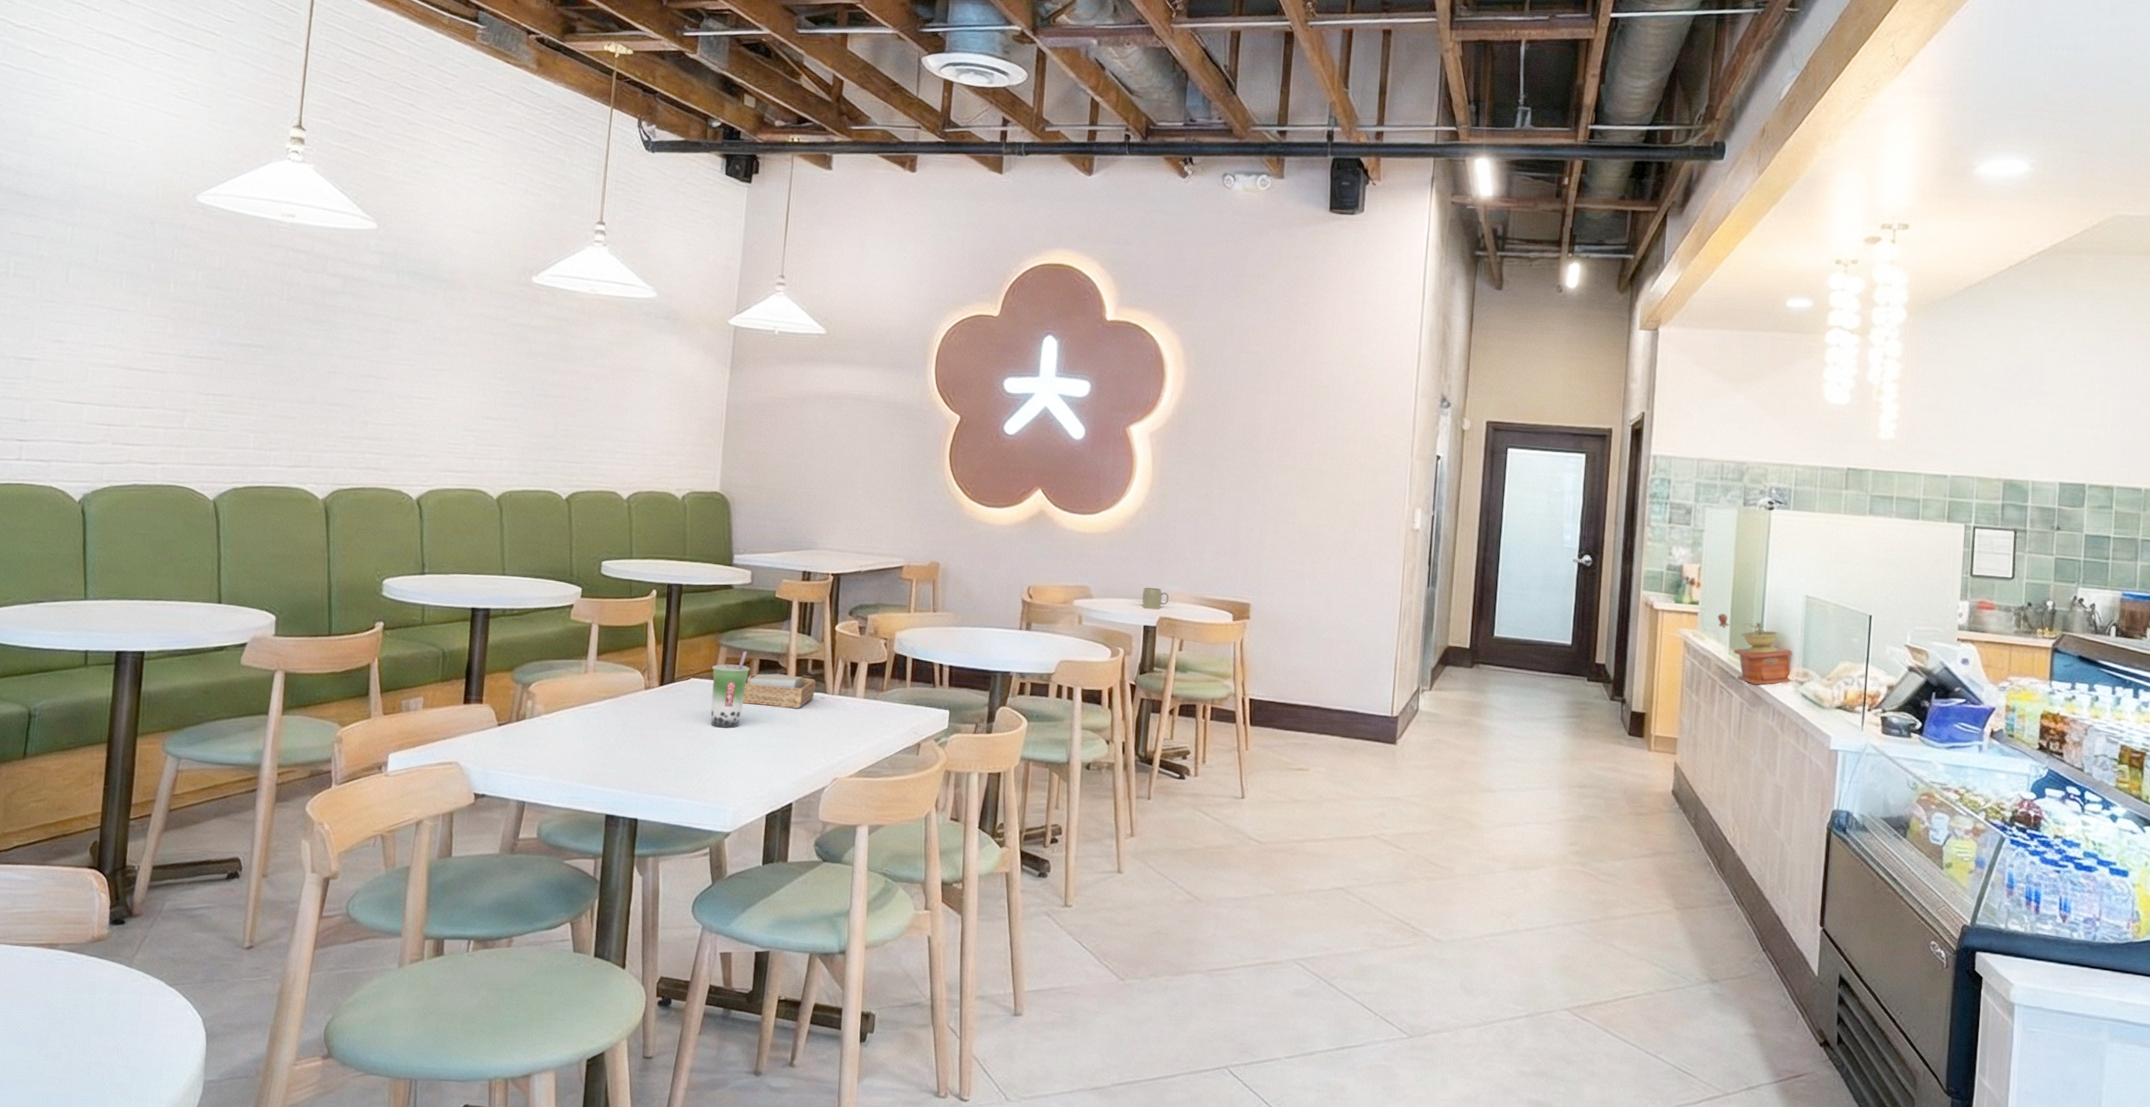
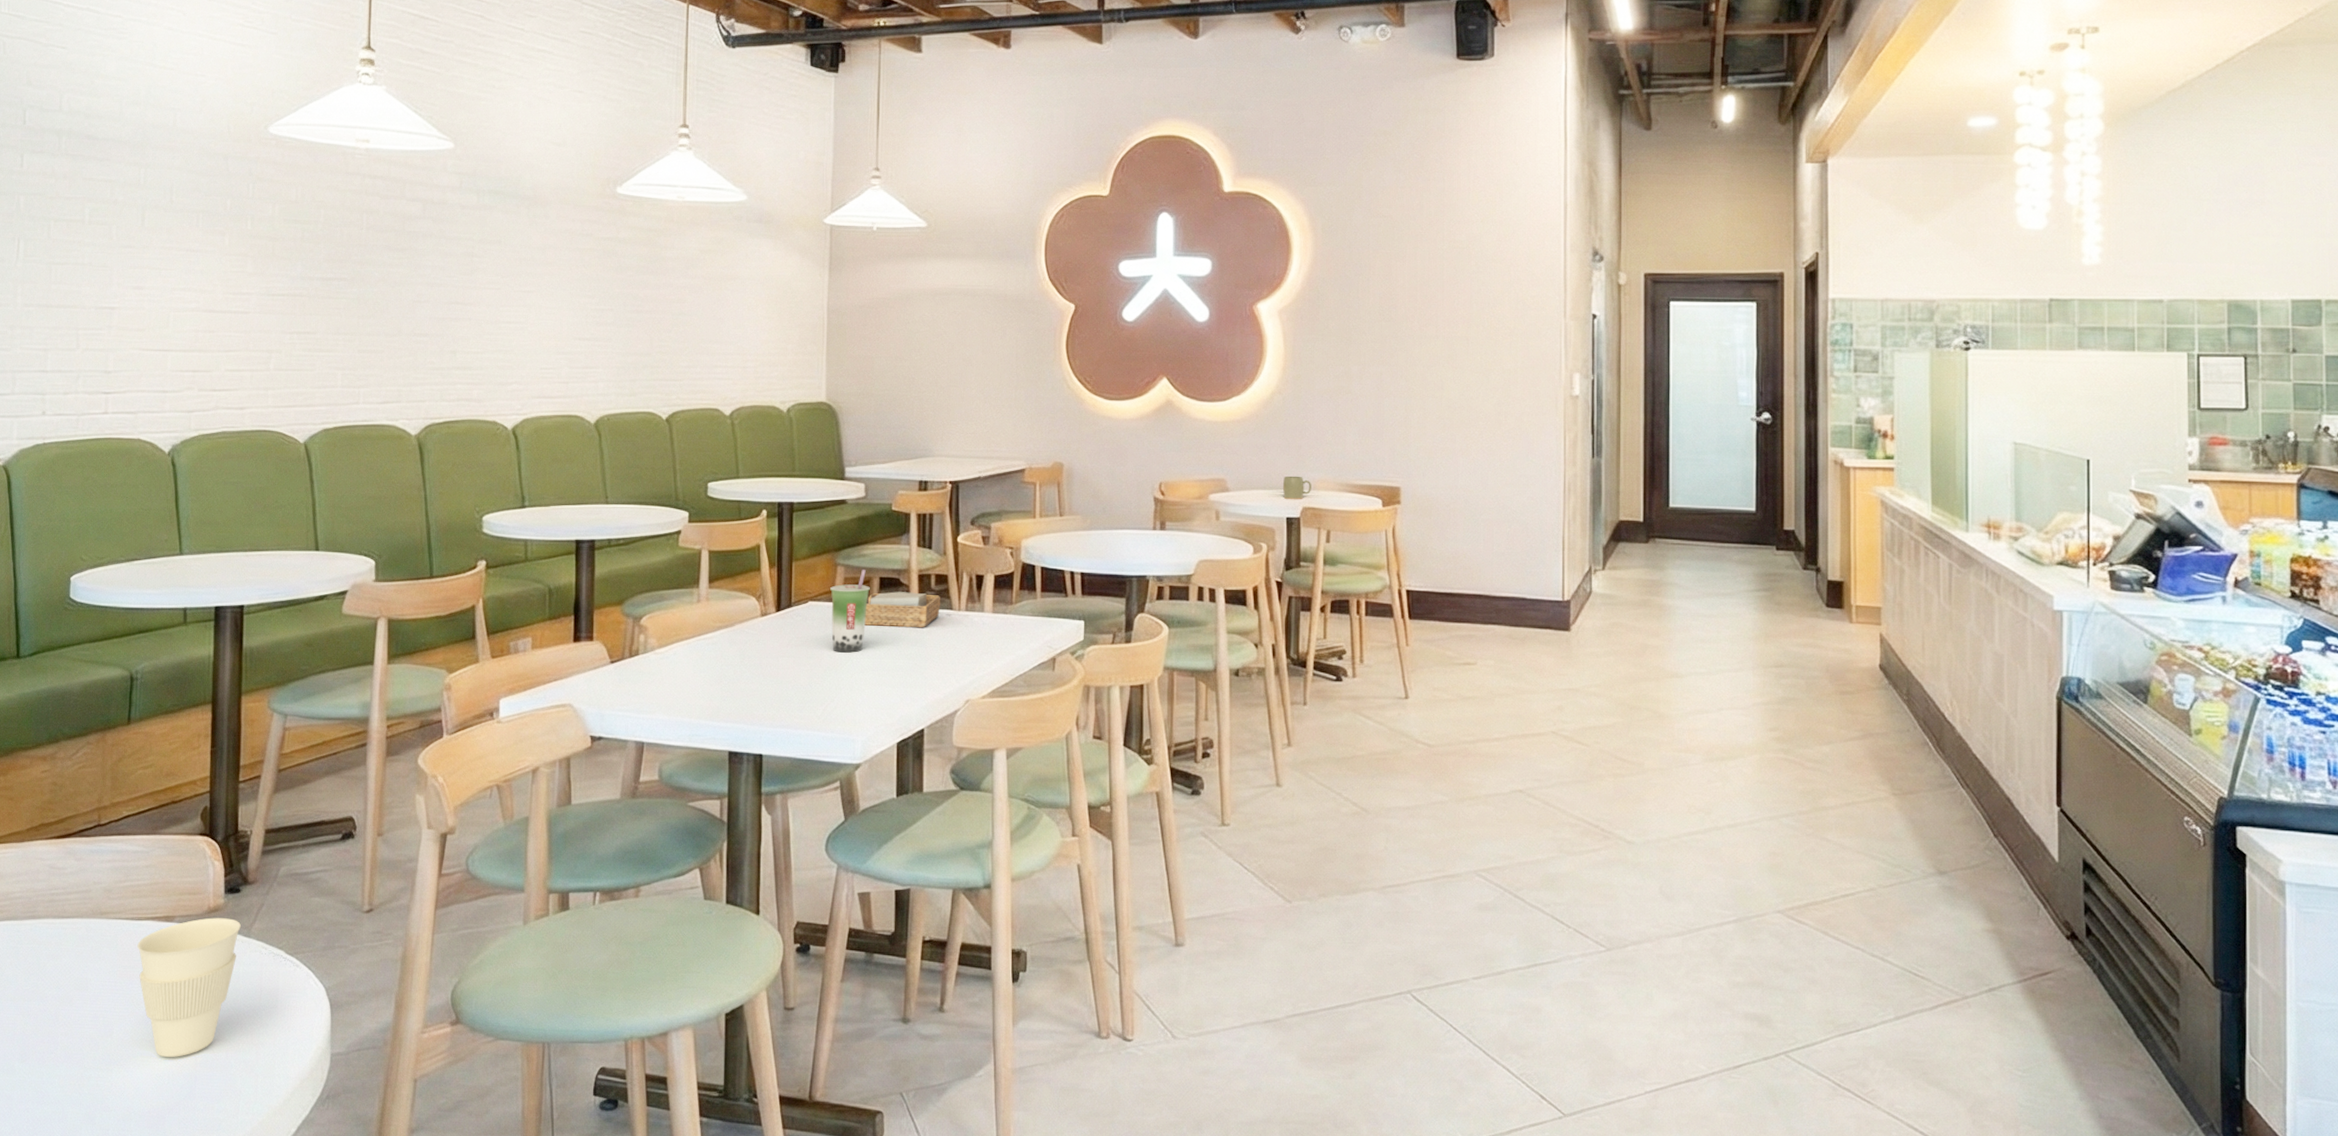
cup: none [20,947,123,1078] -> present [137,917,241,1058]
coffee grinder: present [1717,613,1796,685] -> none [1916,467,2010,544]

